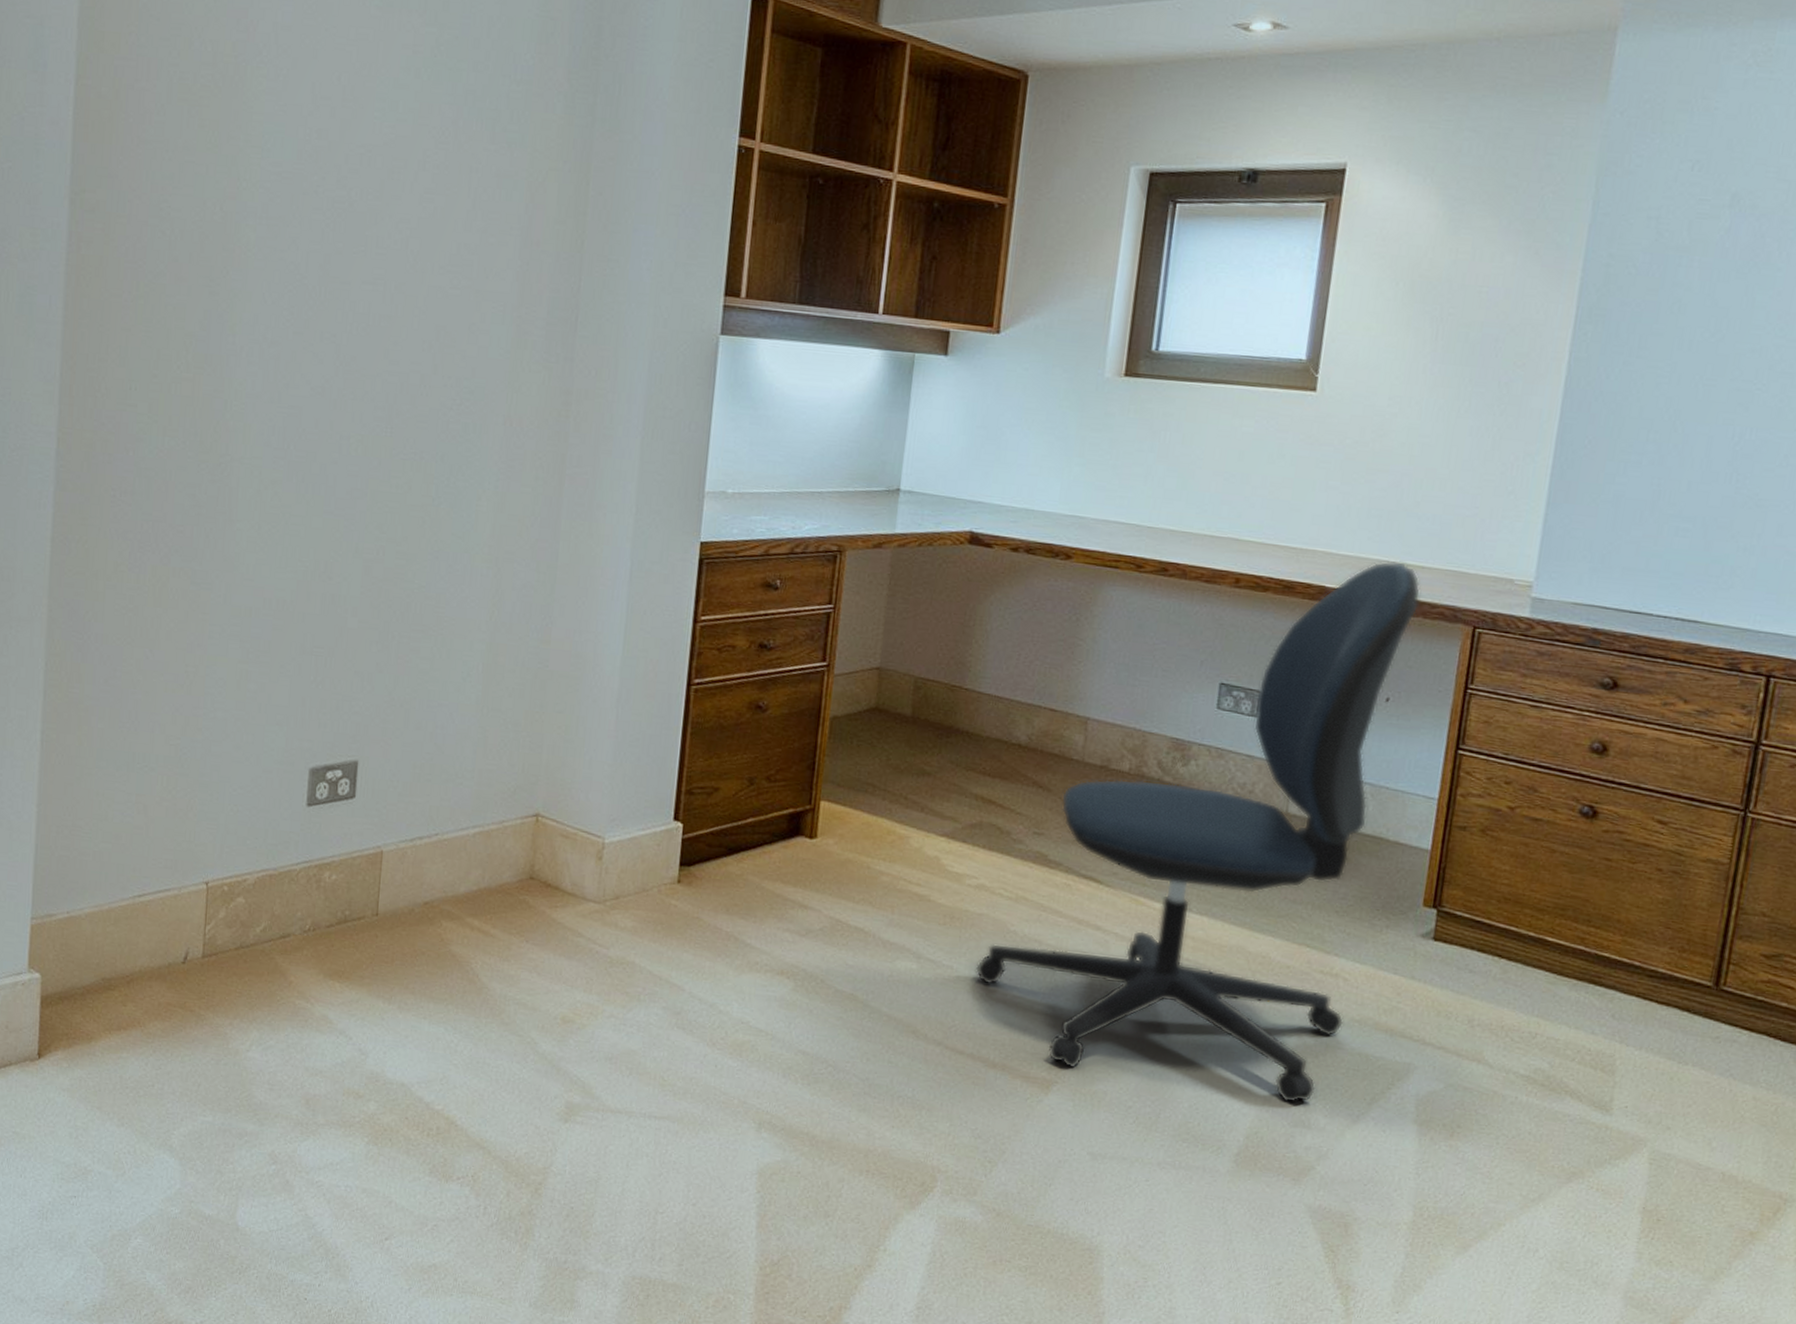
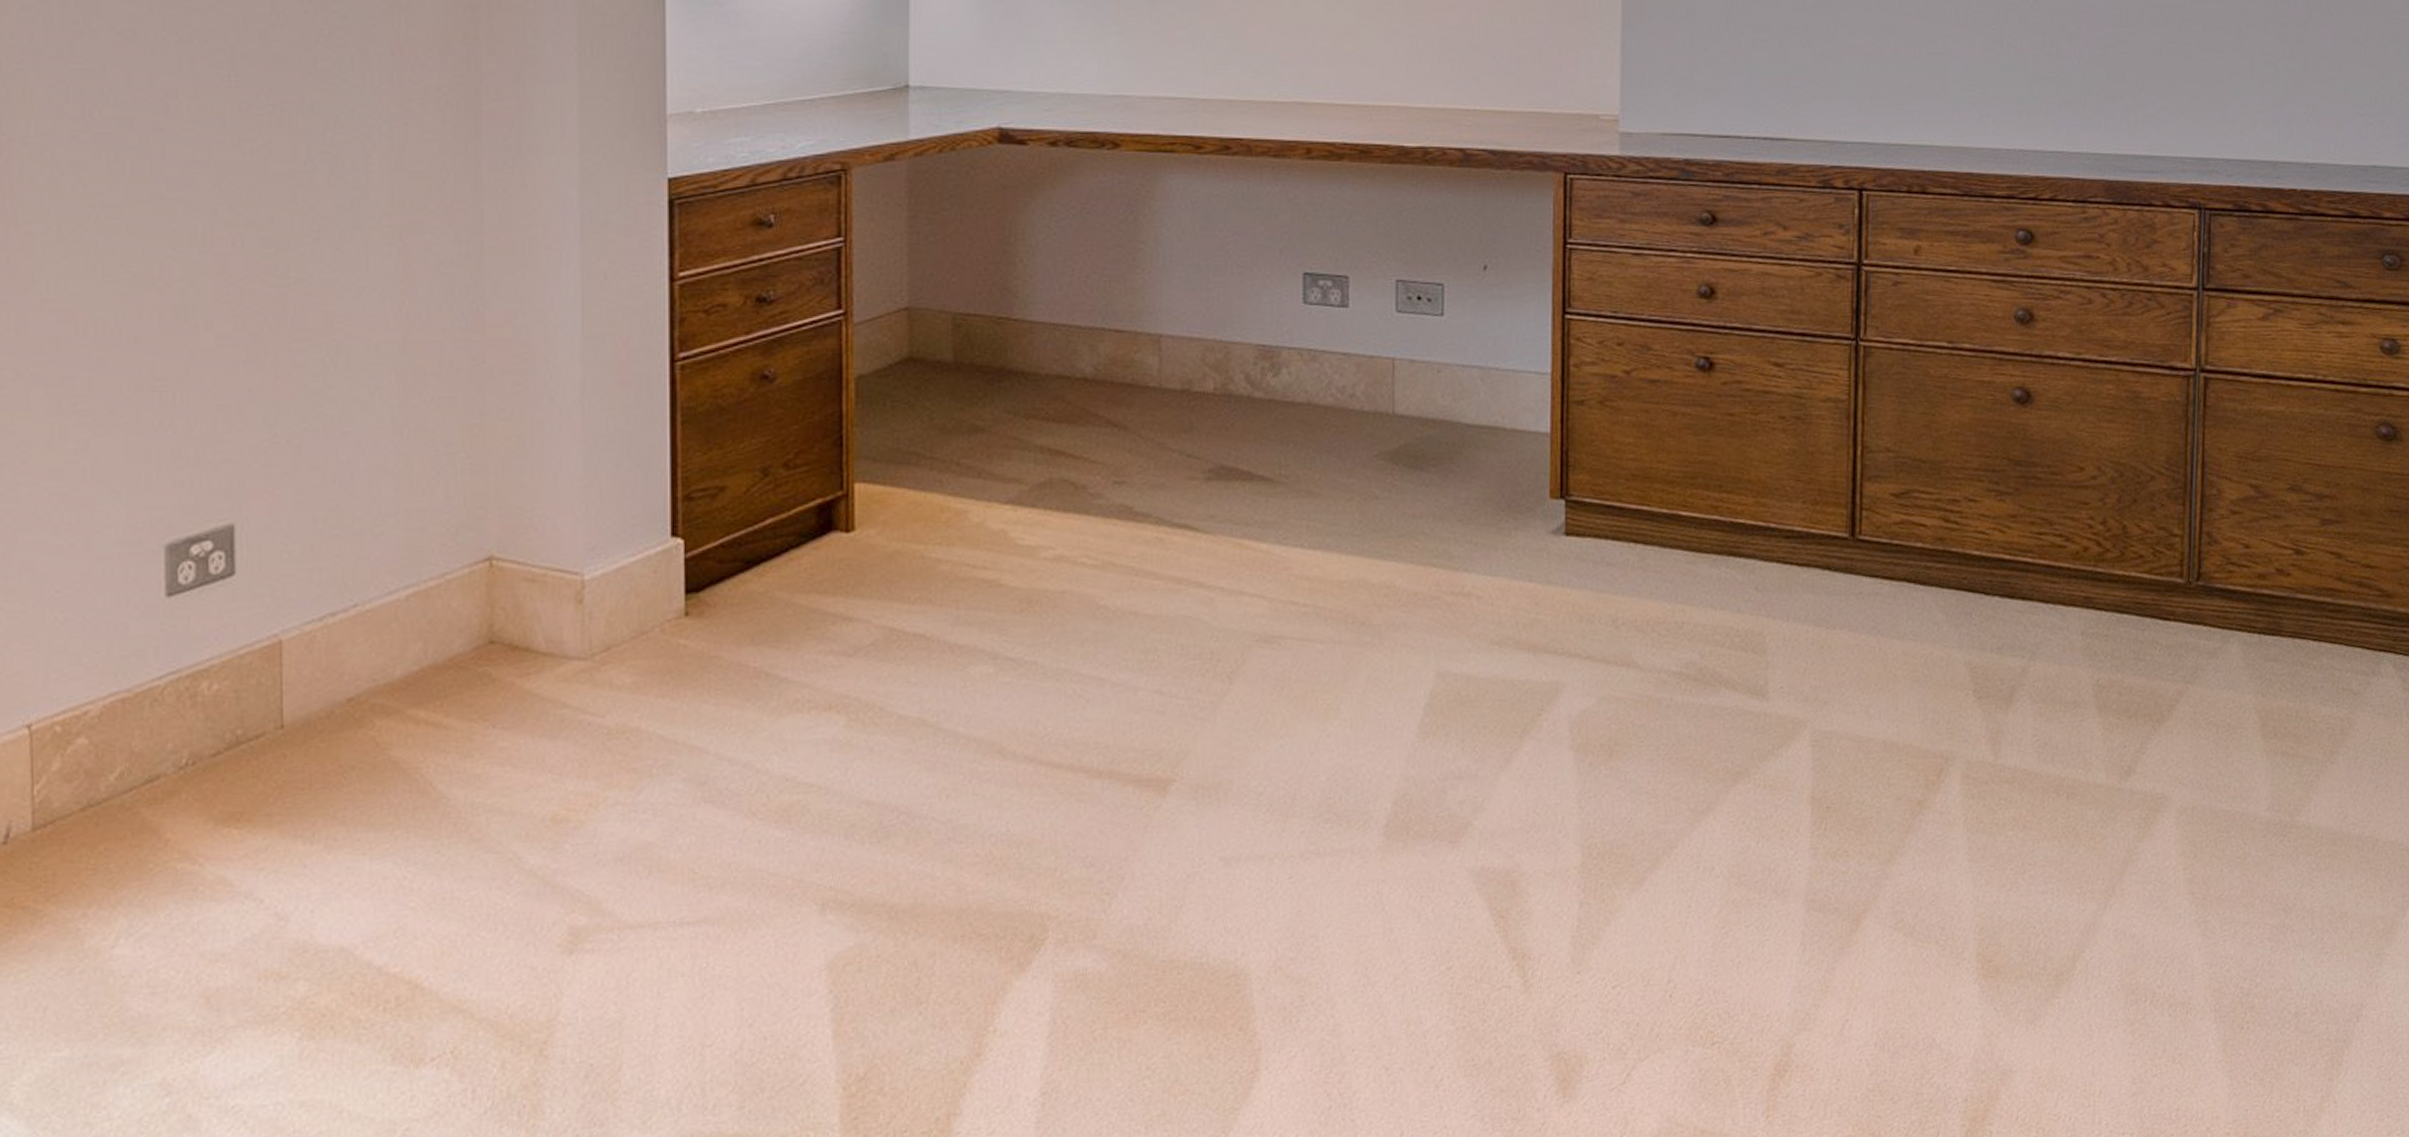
office chair: present [976,561,1421,1104] -> none [1065,107,1506,761]

